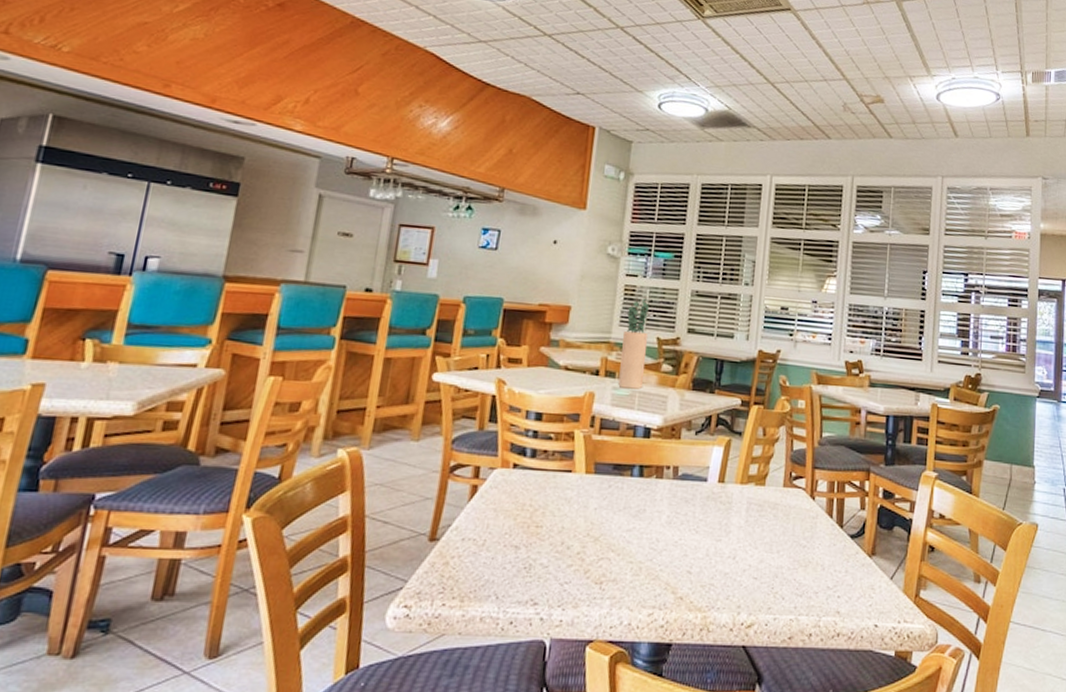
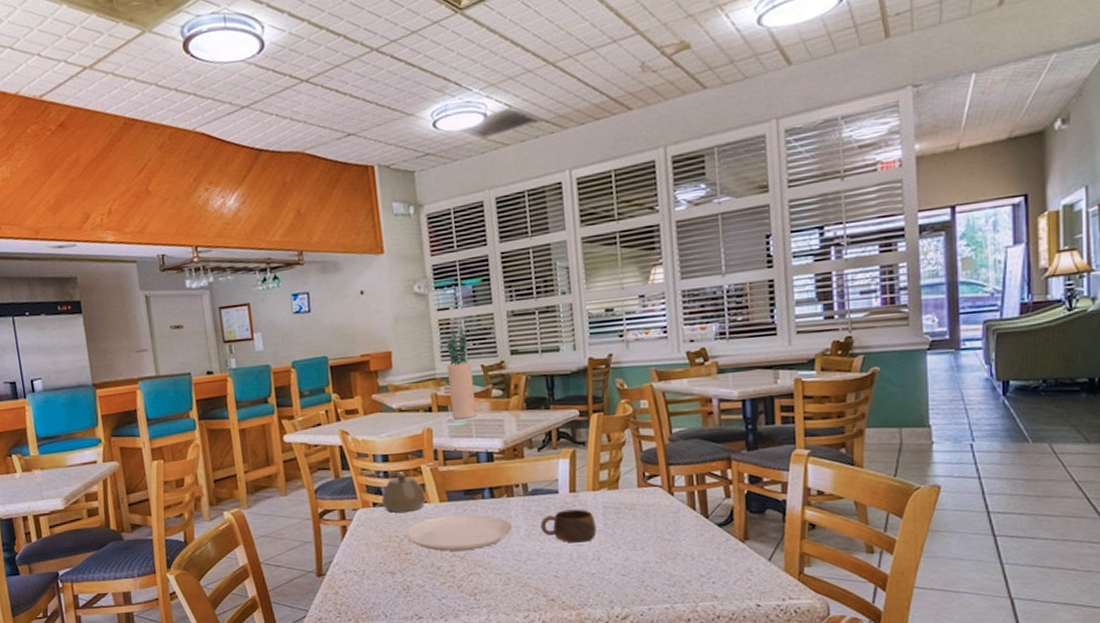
sugar bowl: none [522,435,573,480] -> present [381,473,426,513]
plate: none [540,489,656,531] -> present [404,514,513,551]
cup: none [683,500,738,538] -> present [540,509,597,543]

